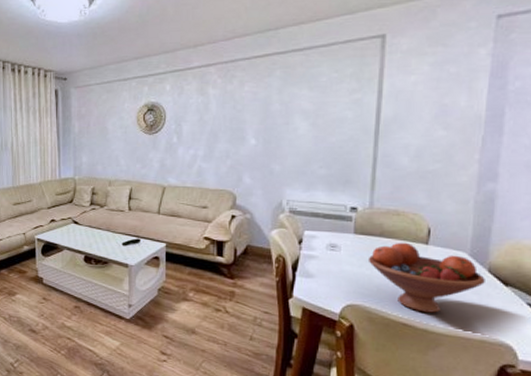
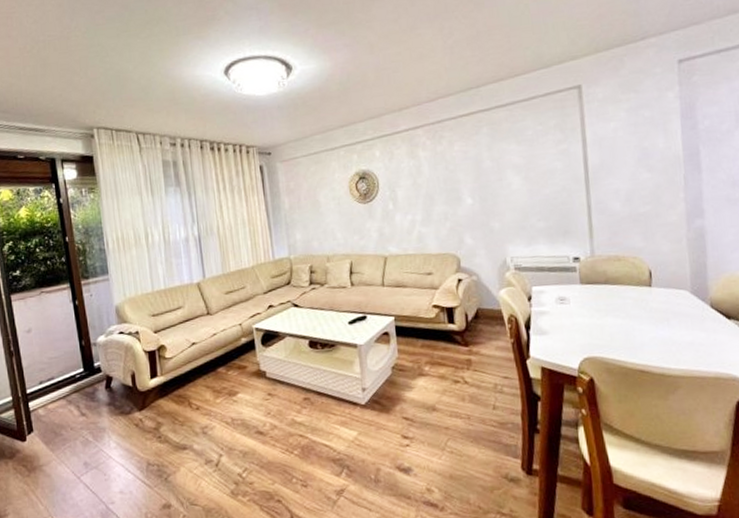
fruit bowl: present [367,242,485,313] -> none [597,287,710,357]

